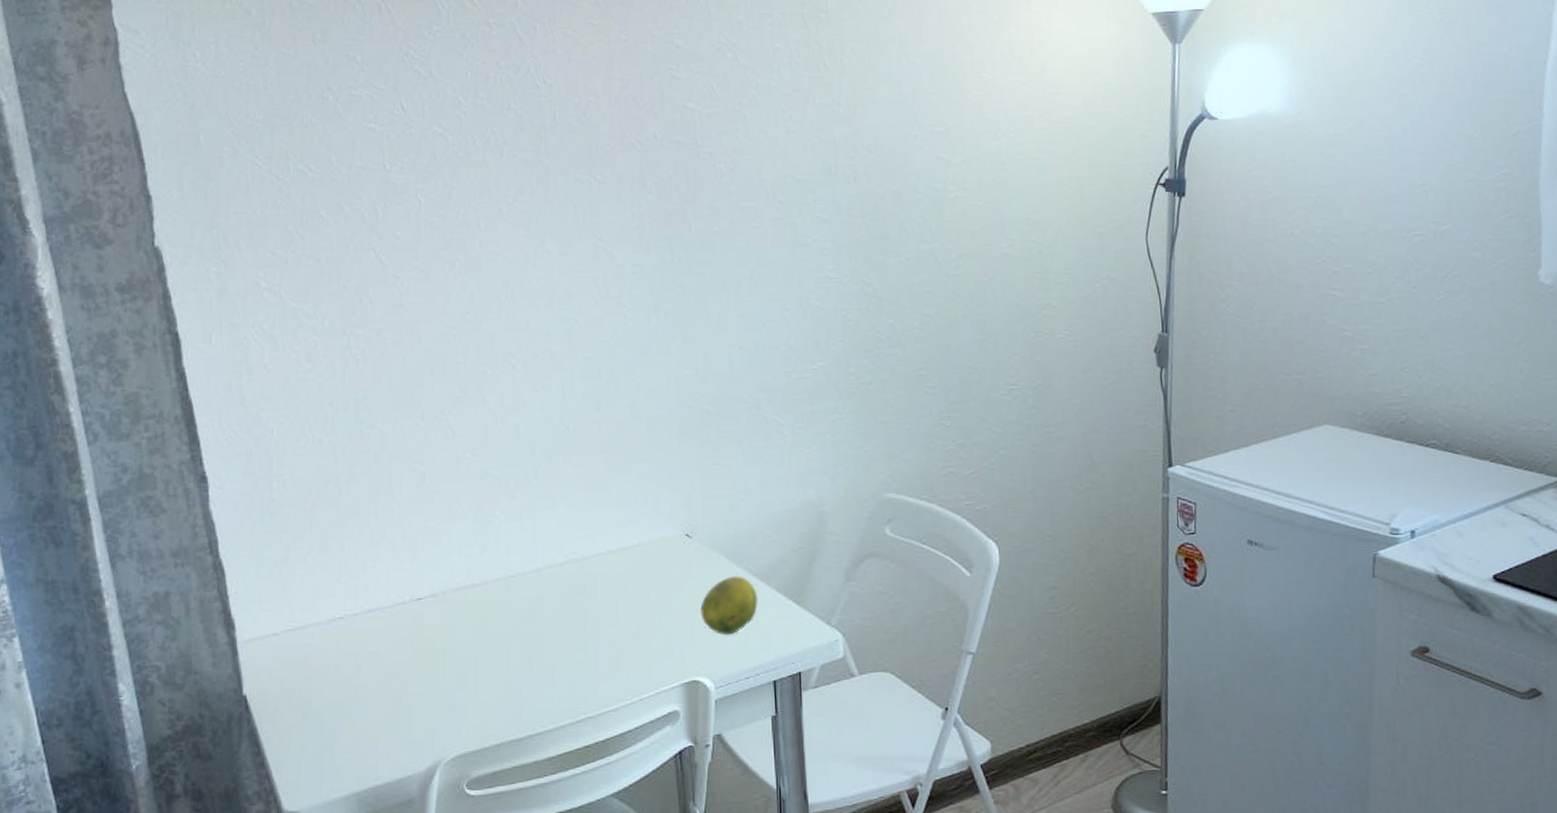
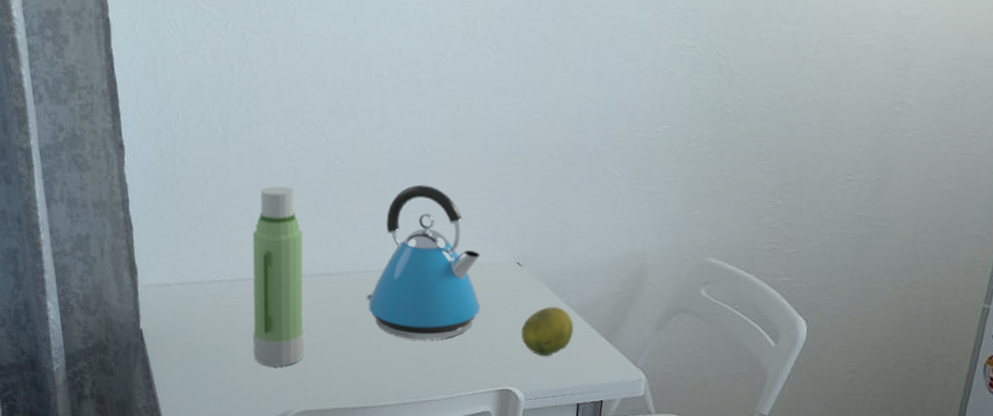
water bottle: none [376,493,452,710] -> present [252,186,304,367]
kettle: none [518,465,652,644] -> present [365,184,481,340]

